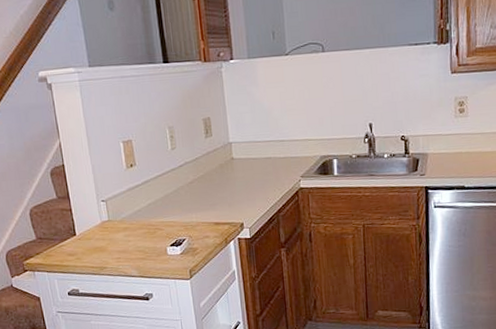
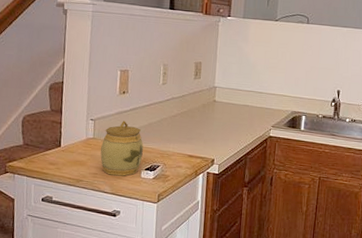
jar: none [118,196,165,258] -> present [100,121,144,176]

